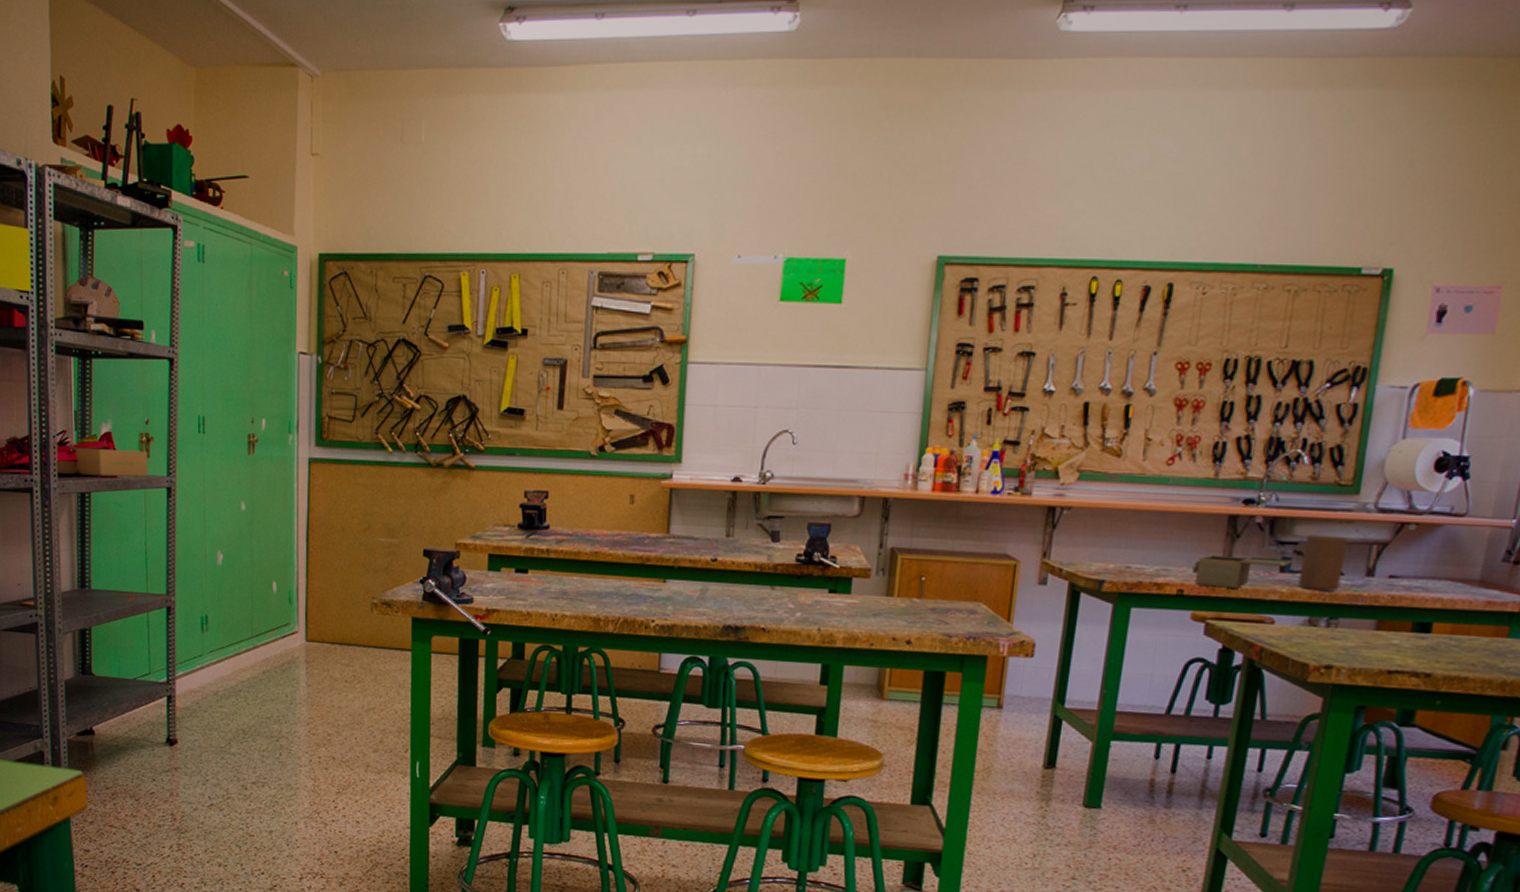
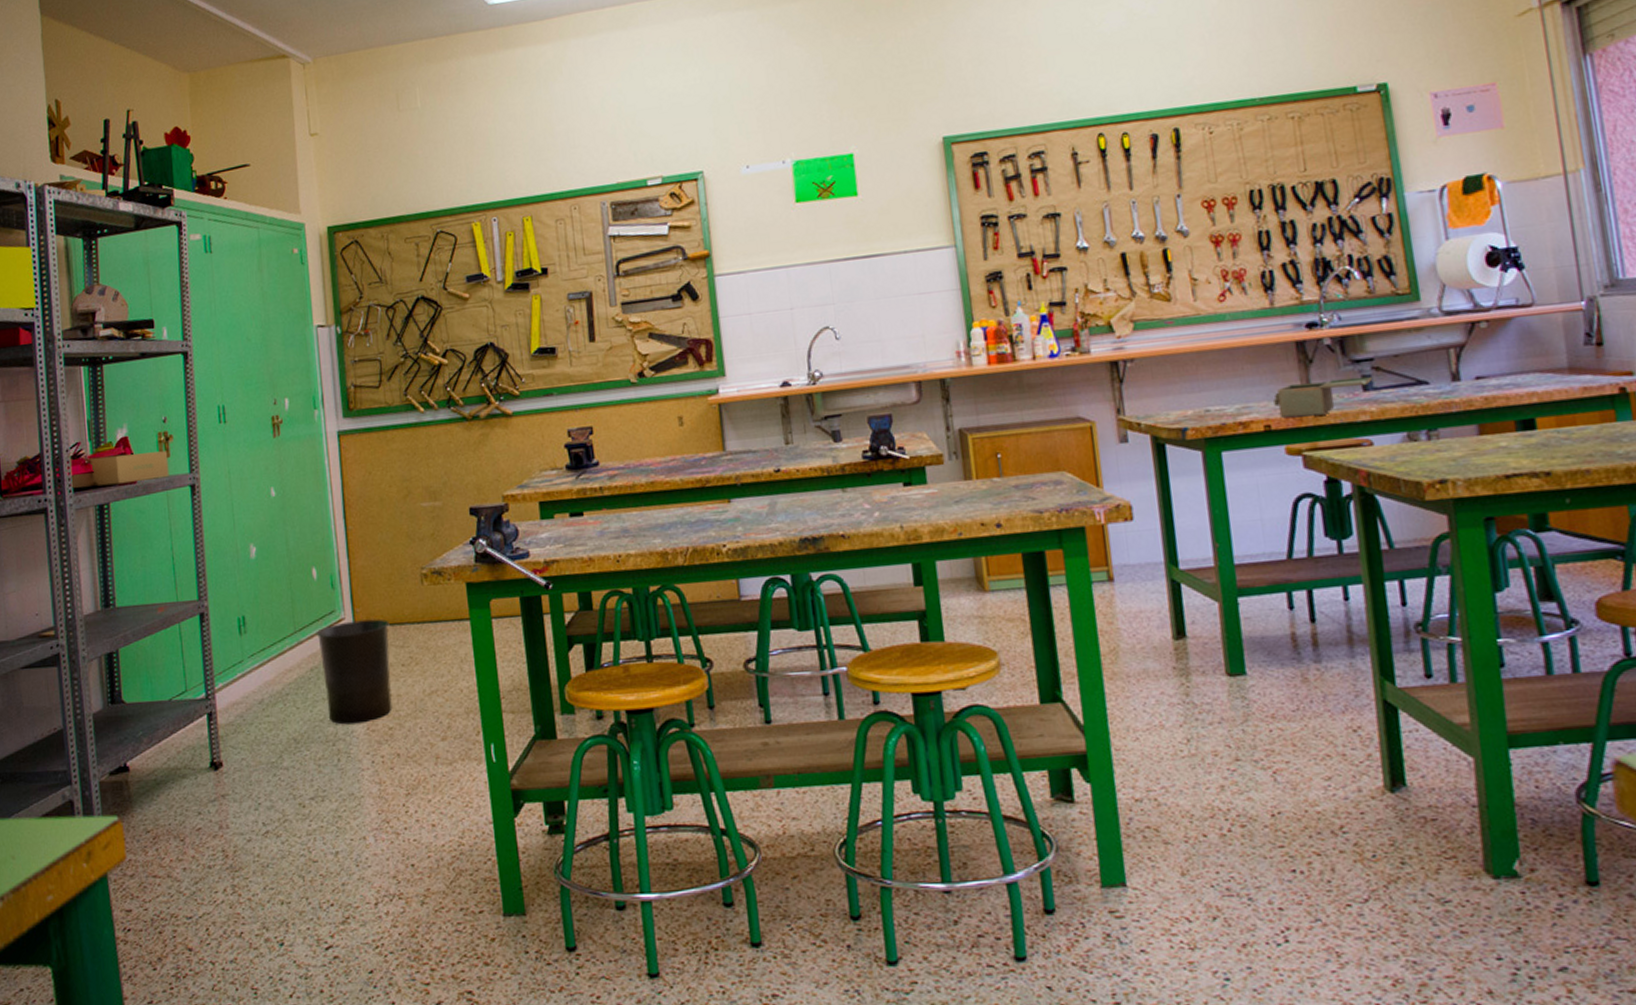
waste bin: none [271,635,338,726] -> present [316,619,392,725]
wooden block: present [1297,534,1349,591] -> none [1379,345,1429,404]

